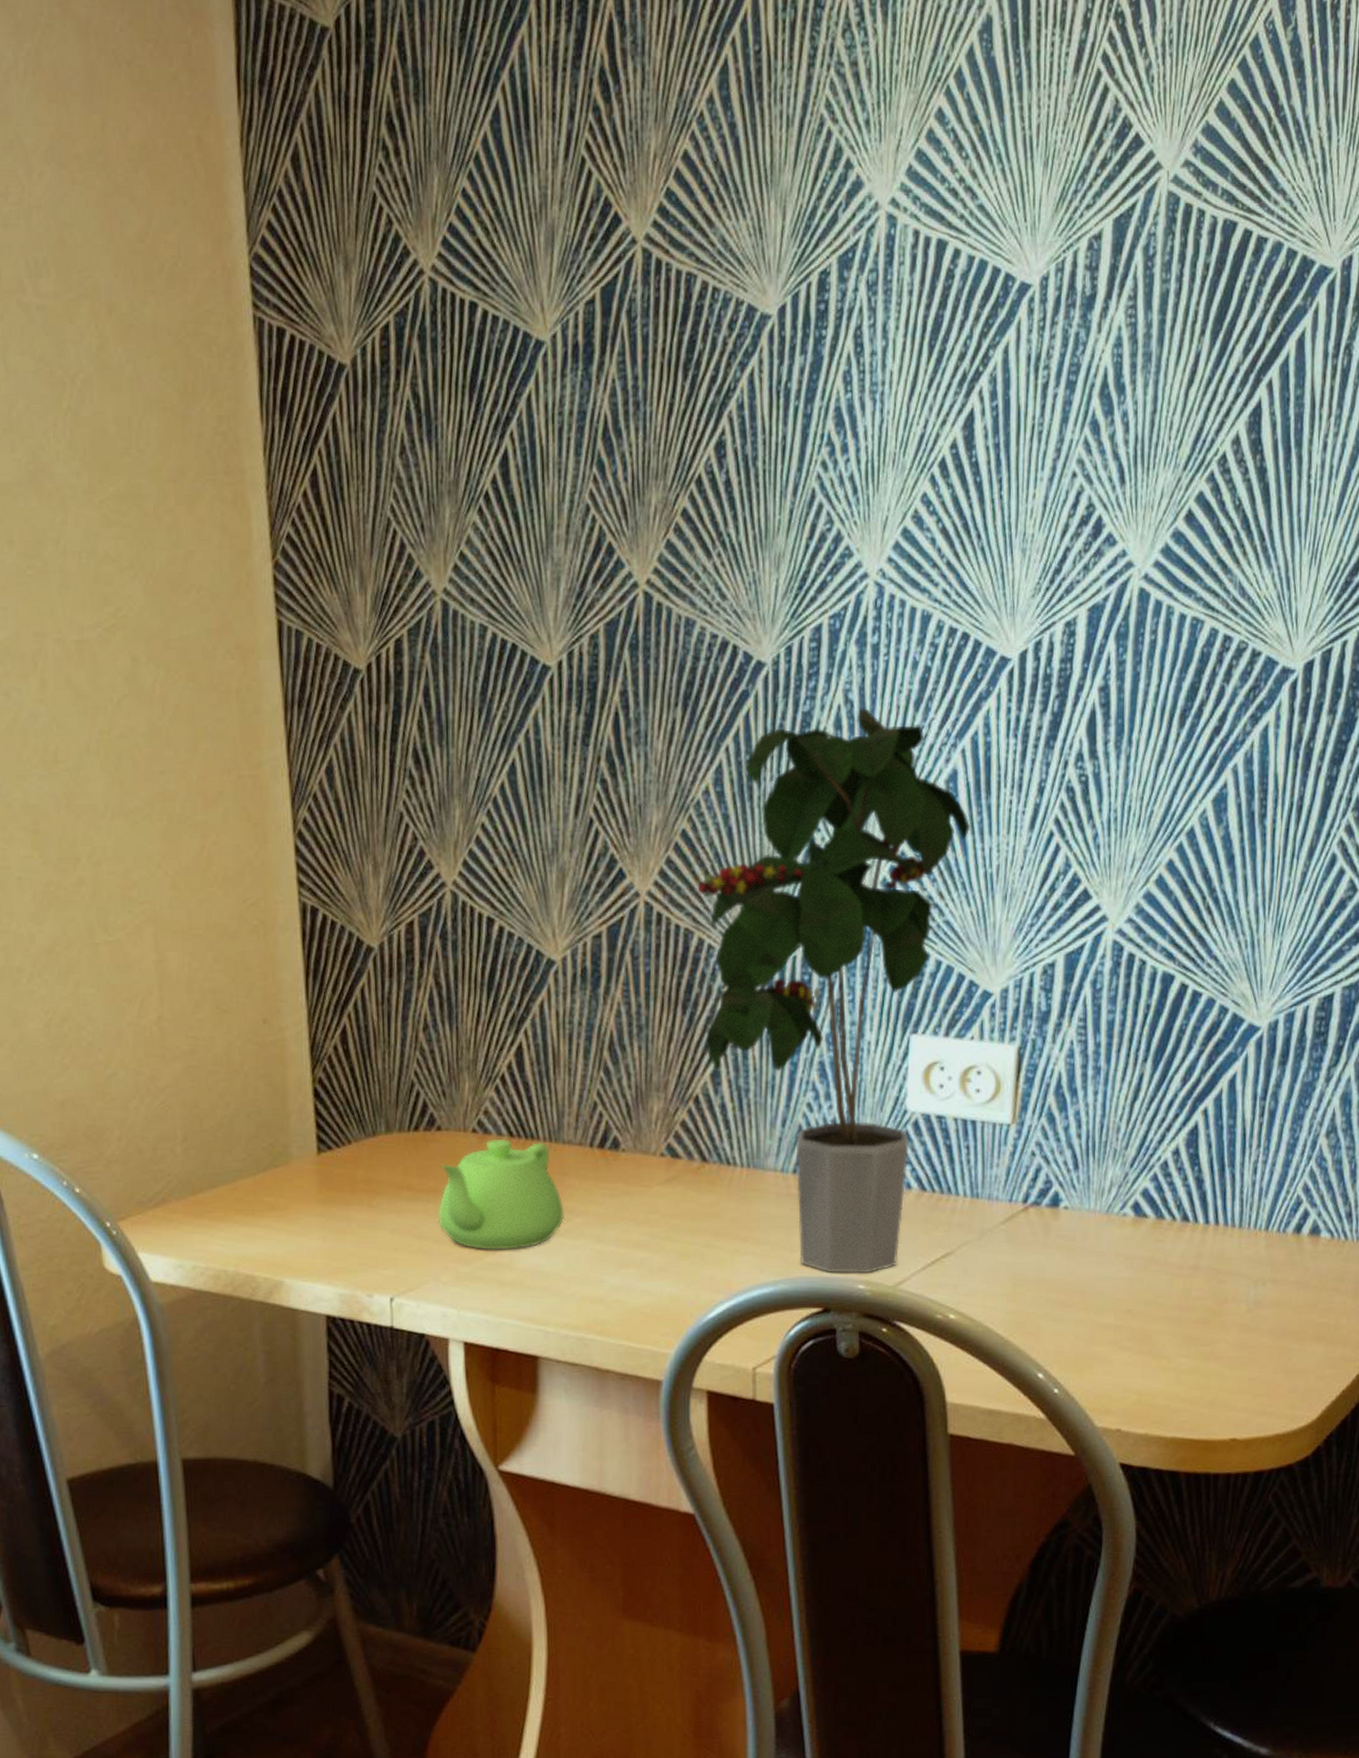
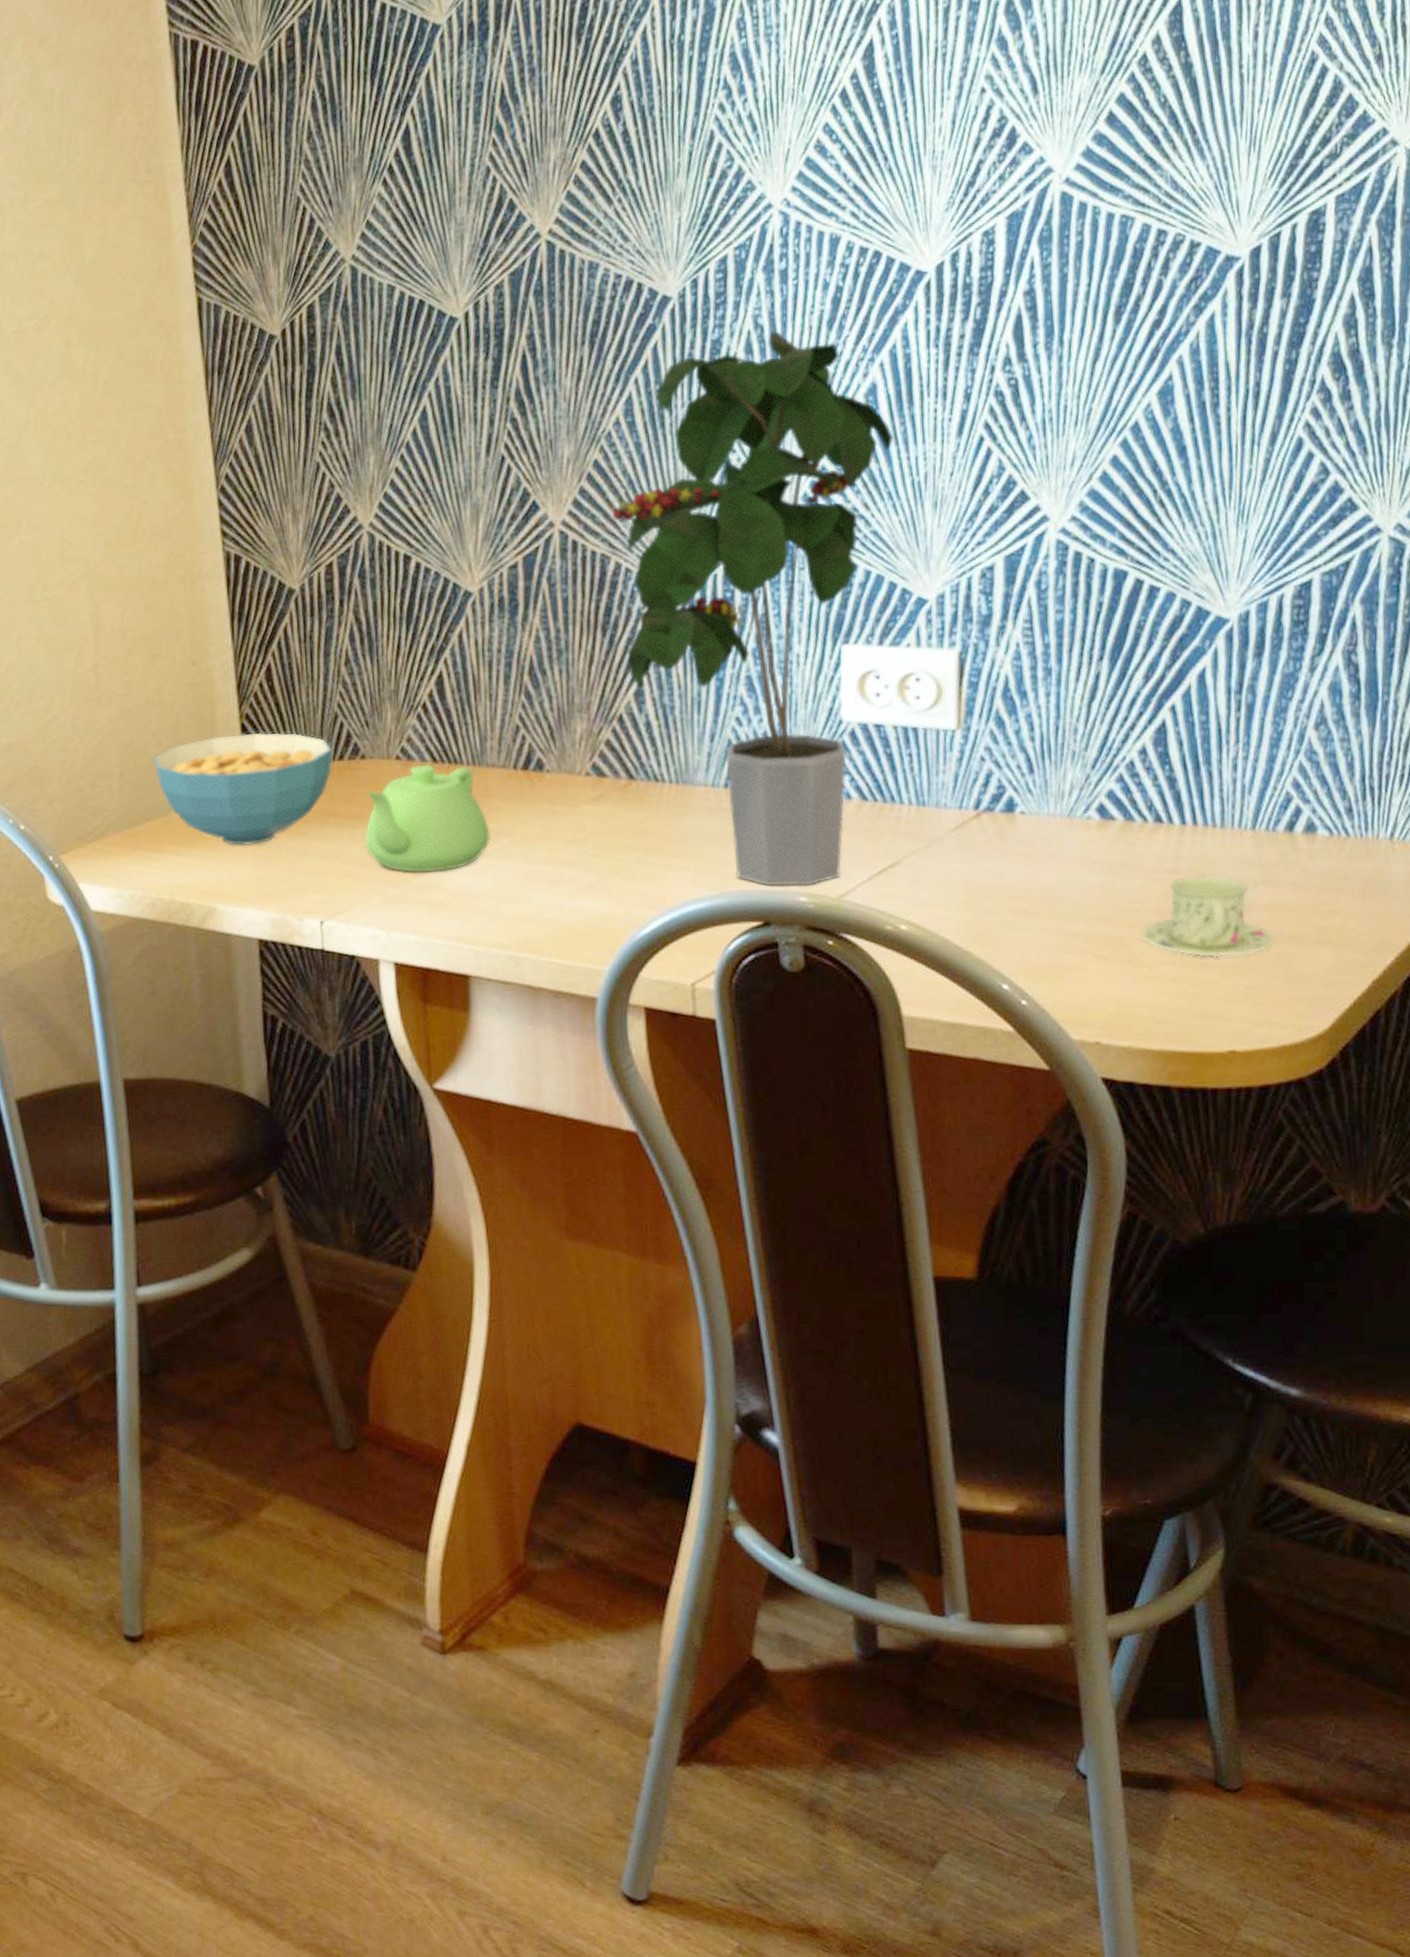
cereal bowl: none [220,1098,409,1218] -> present [153,732,333,846]
cup and saucer: none [1162,1272,1277,1351] -> present [1140,875,1275,958]

